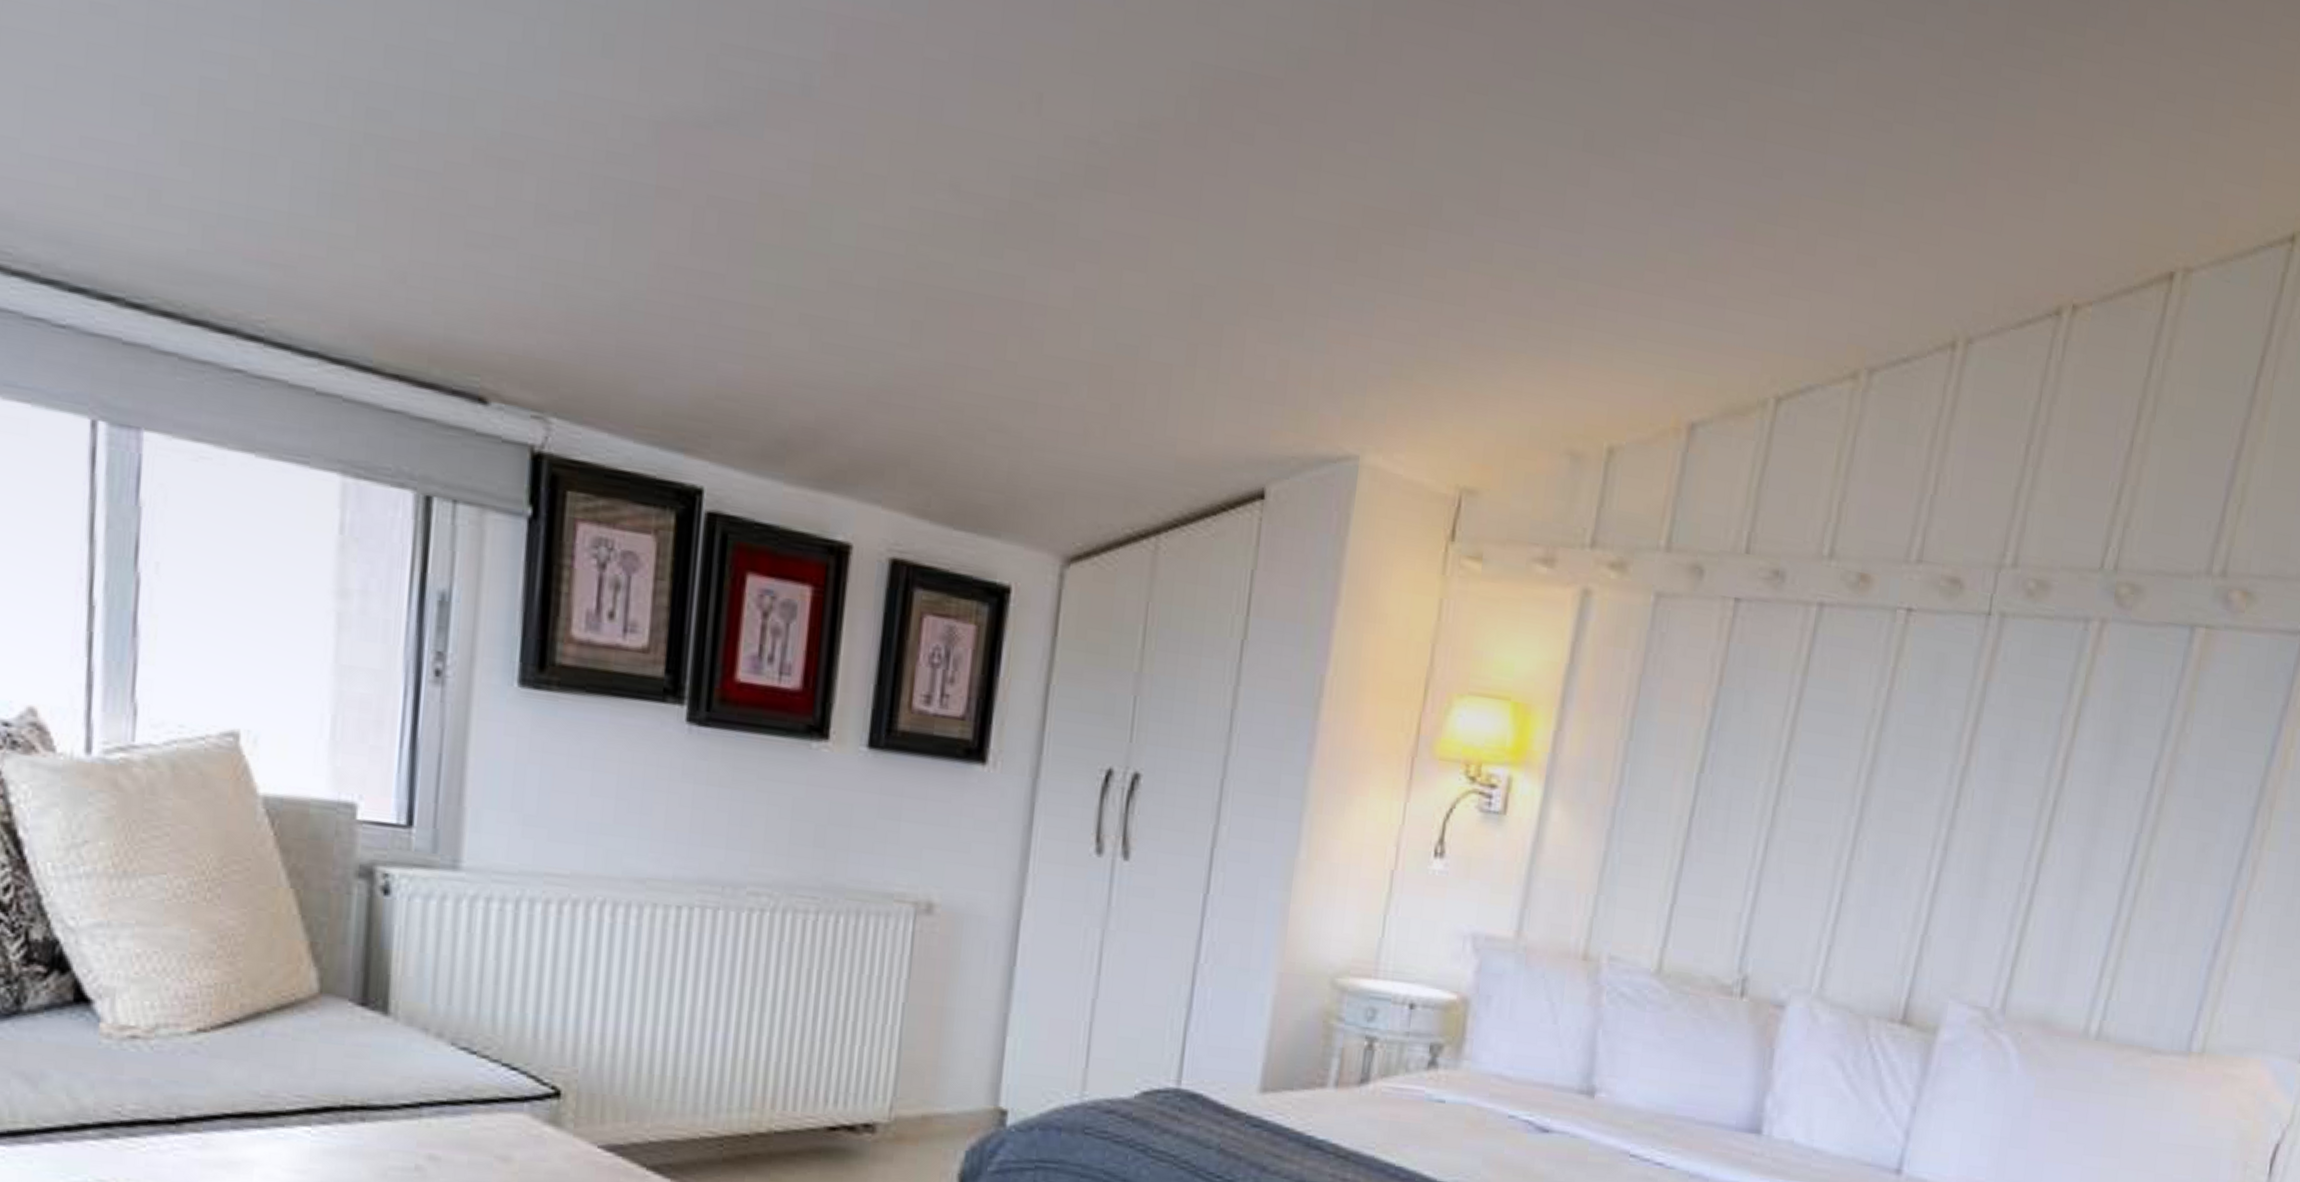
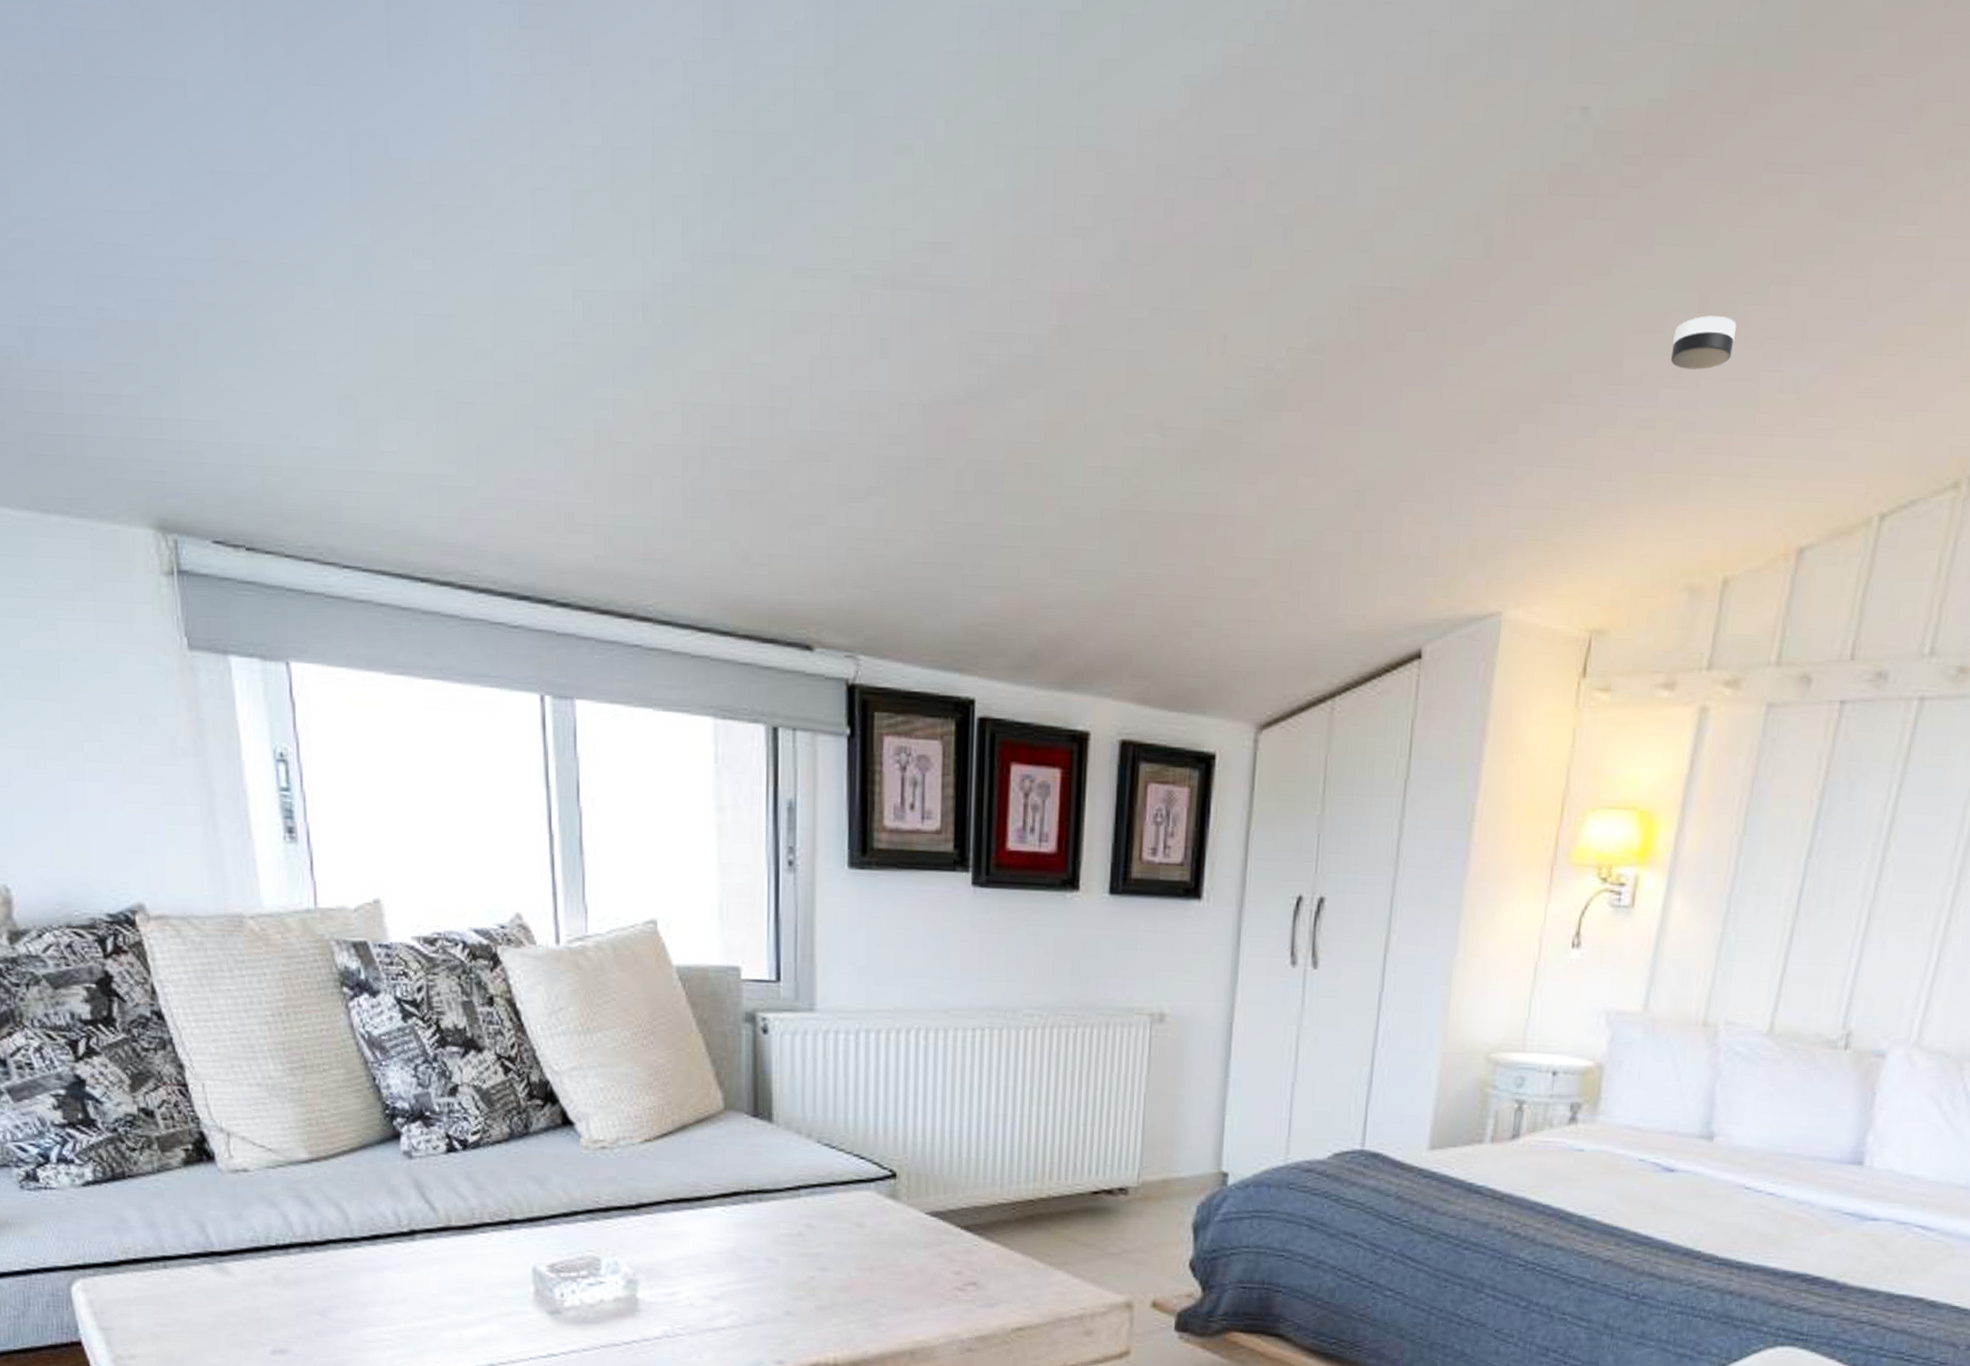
smoke detector: none [1552,155,1625,214] -> present [1670,315,1737,370]

